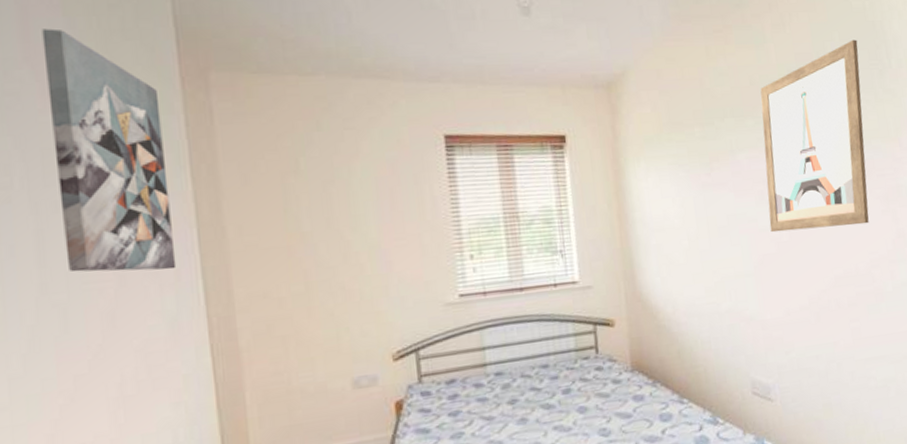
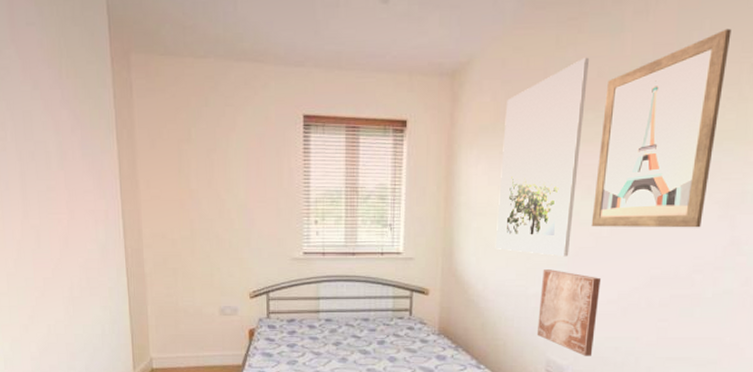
wall art: present [42,28,177,272] -> none [22,16,106,210]
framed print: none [667,67,755,267] -> present [495,57,590,257]
wall art: none [731,281,796,371] -> present [536,269,602,356]

